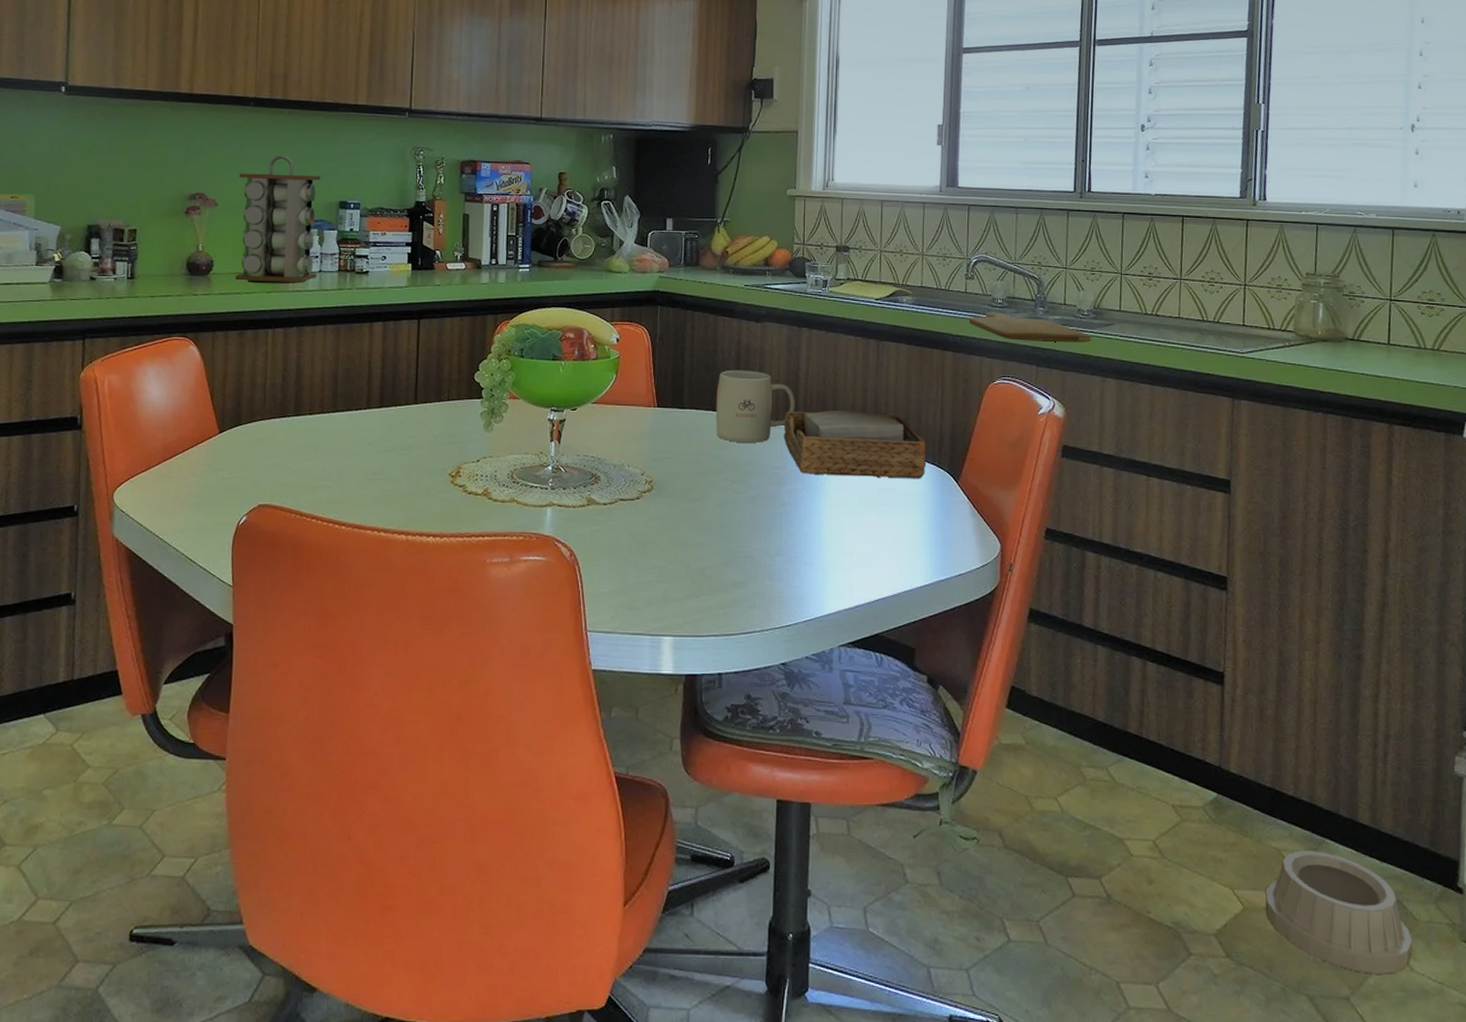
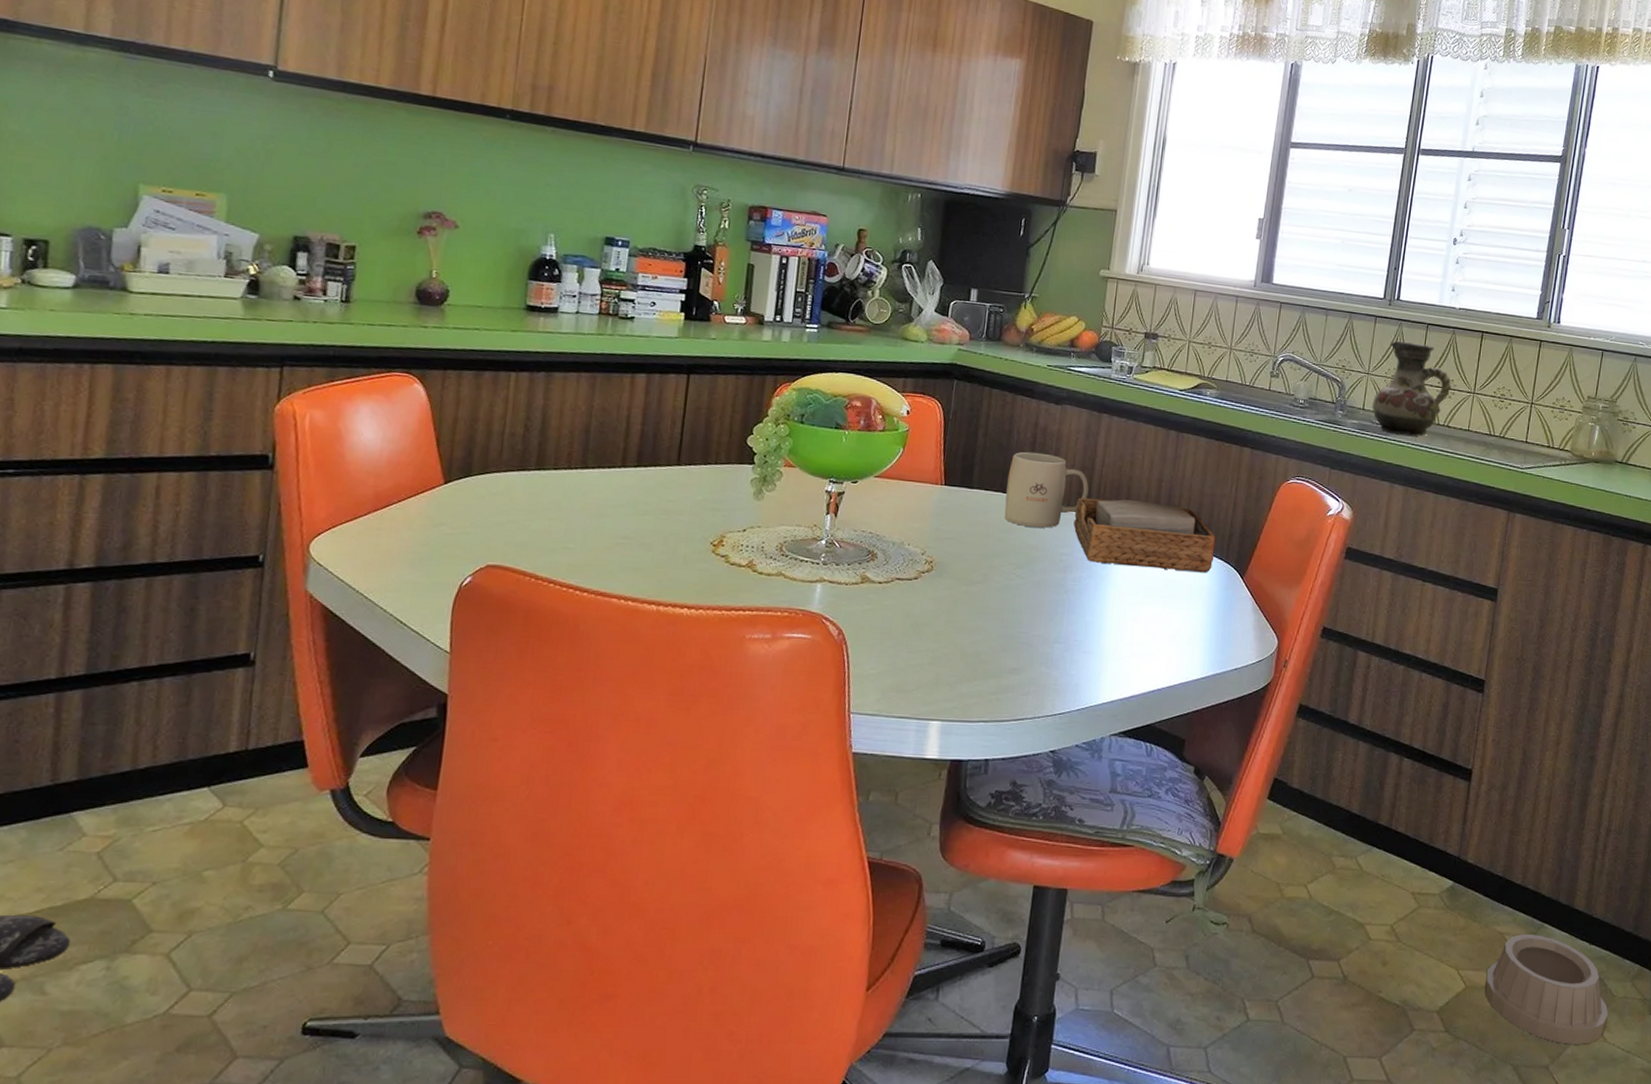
spice rack: present [235,155,320,284] -> none [474,178,585,324]
chopping board: present [968,312,1091,343] -> none [1269,411,1385,448]
jug: none [1073,232,1156,328] -> present [1372,340,1452,437]

